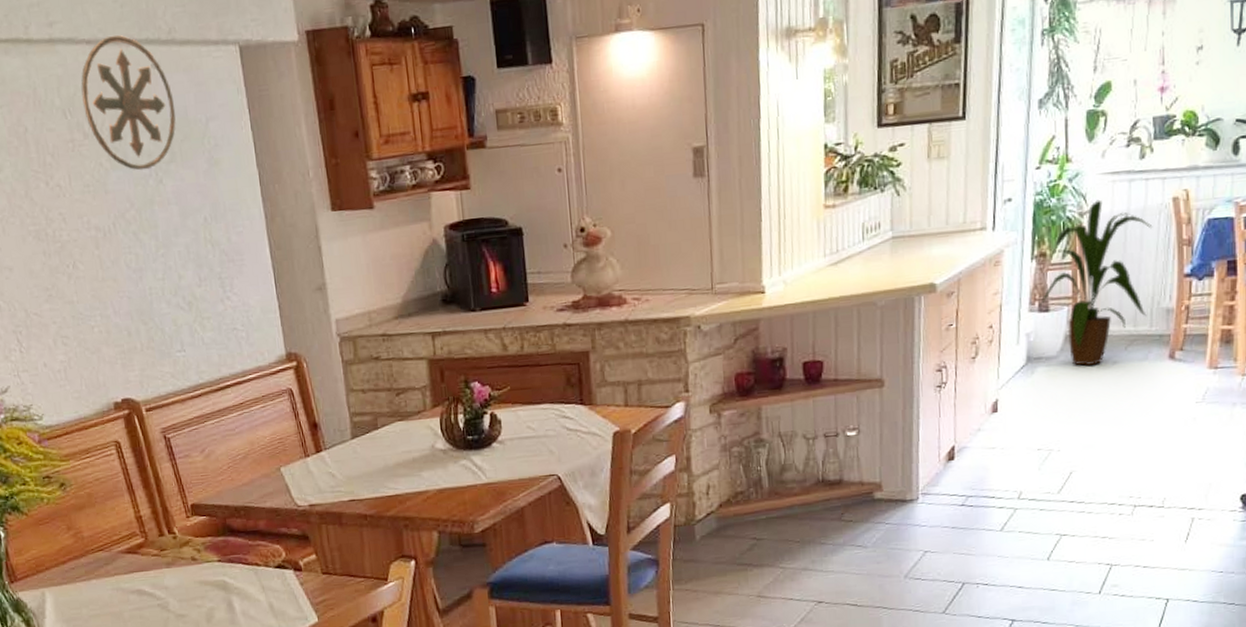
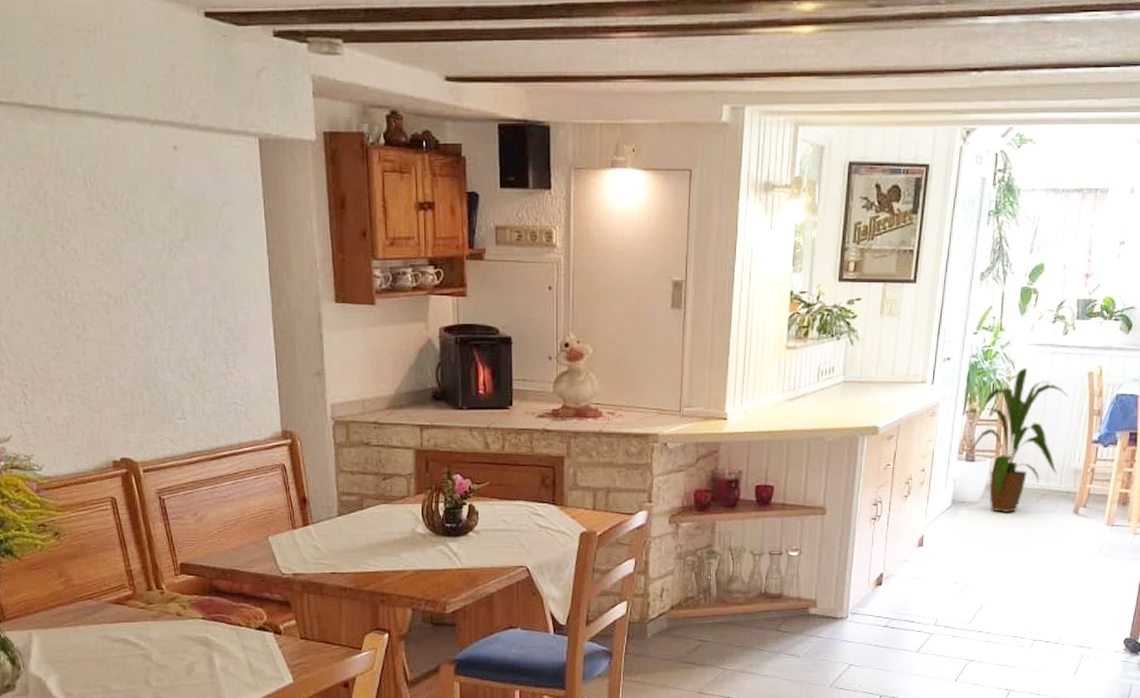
medallion: present [81,35,176,171] -> none [103,115,194,245]

